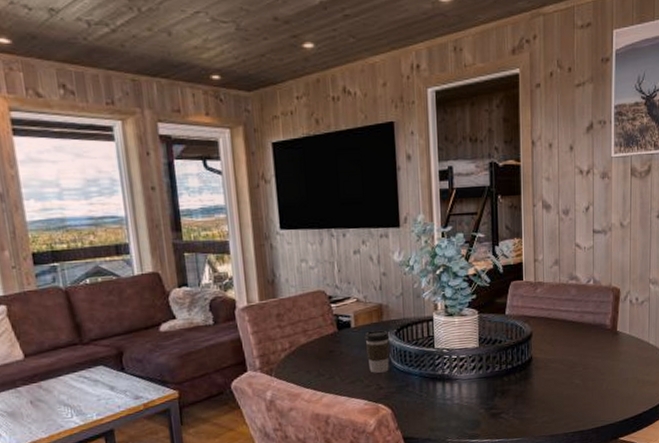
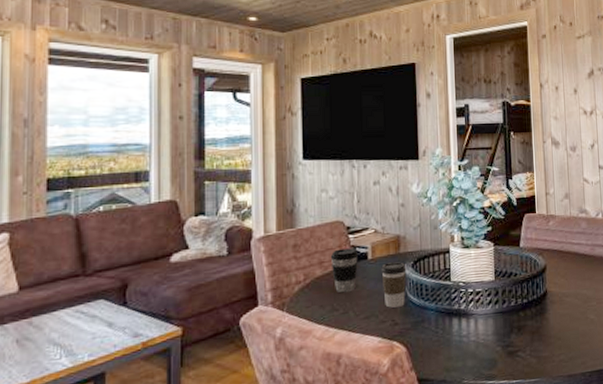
coffee cup: none [313,317,342,360] -> present [330,248,359,293]

